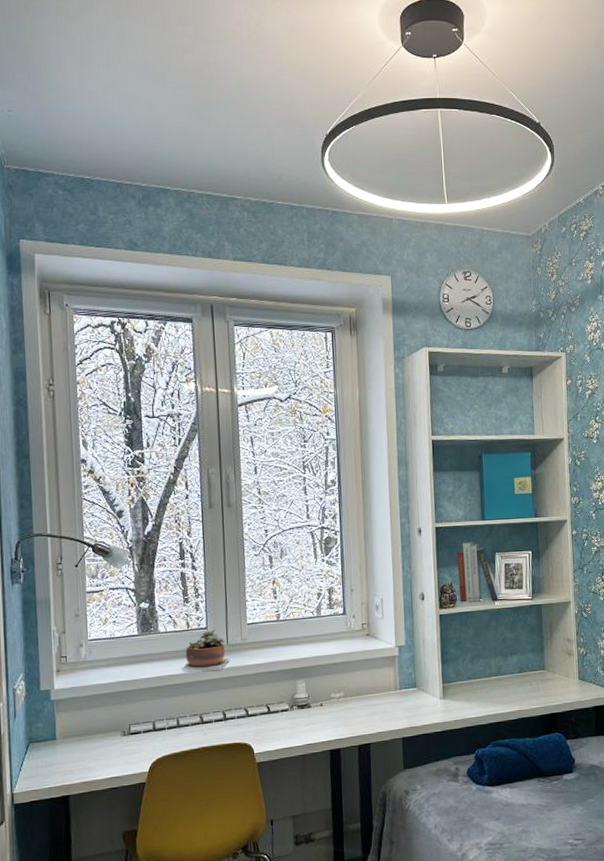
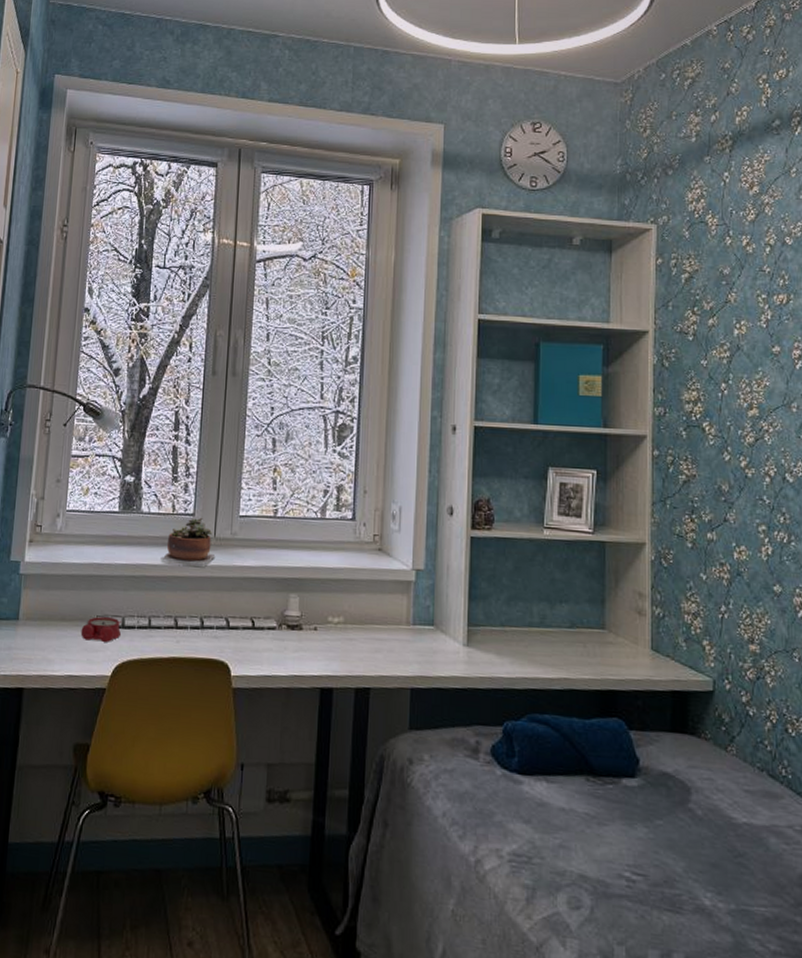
alarm clock: none [116,724,154,746] -> present [80,617,123,642]
books: present [456,541,500,603] -> none [498,448,550,530]

